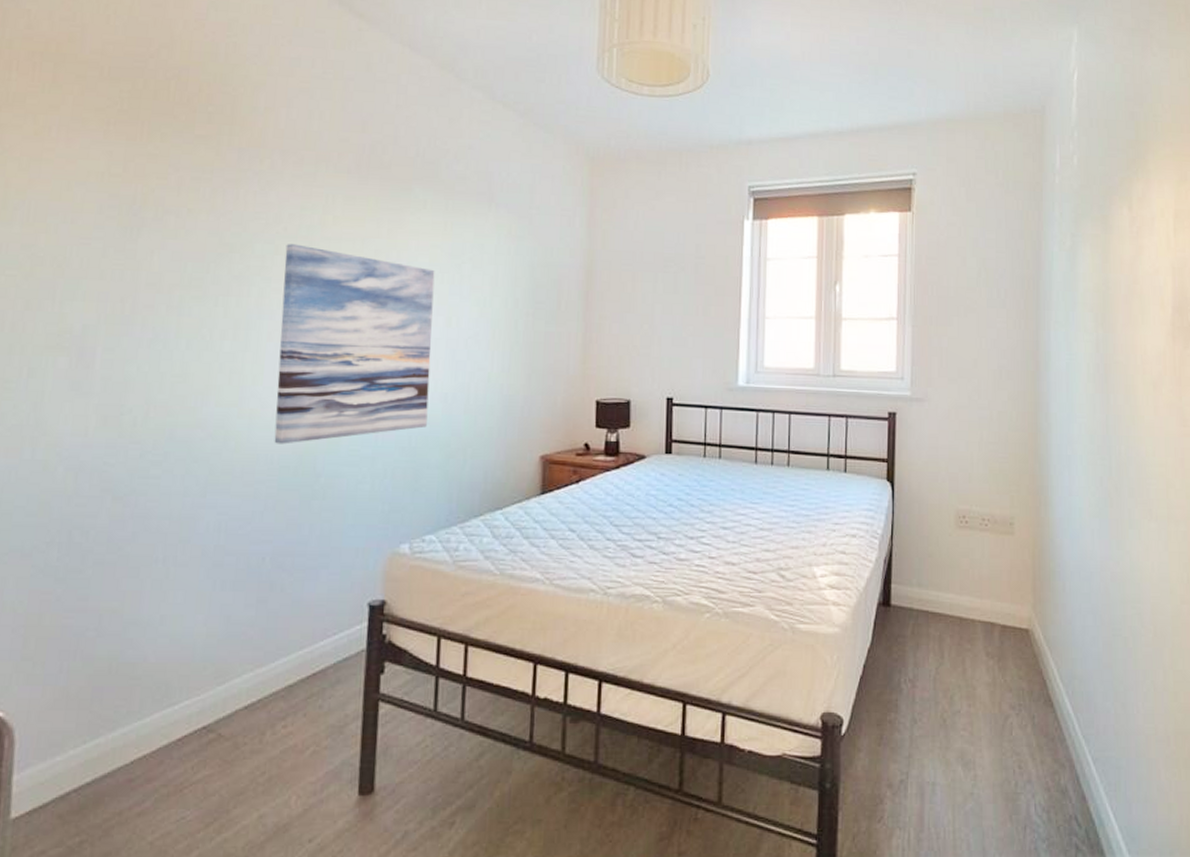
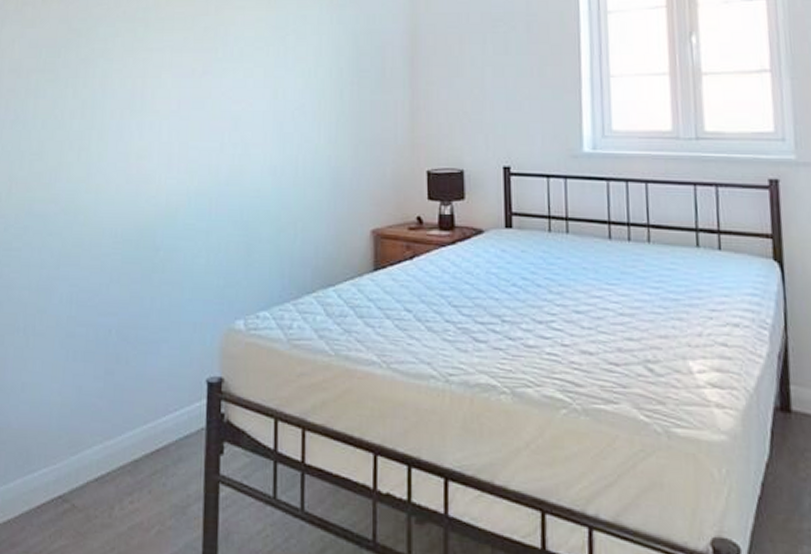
wall art: present [274,244,435,444] -> none [117,26,261,218]

